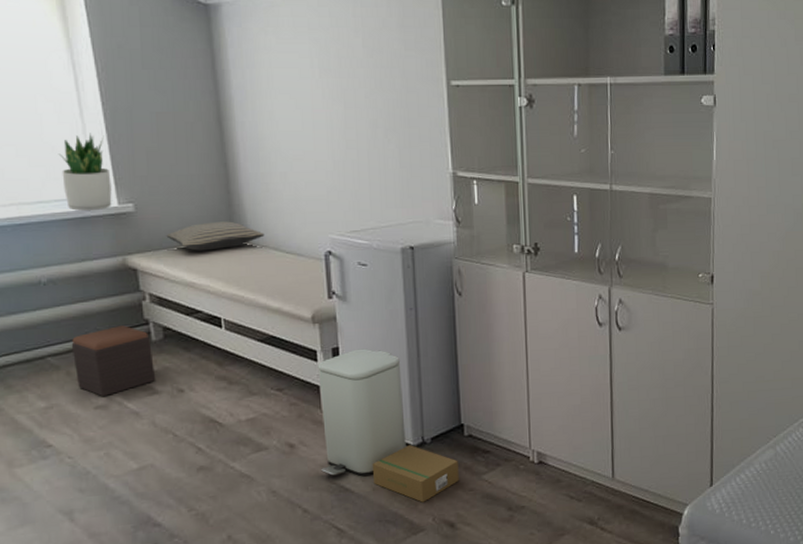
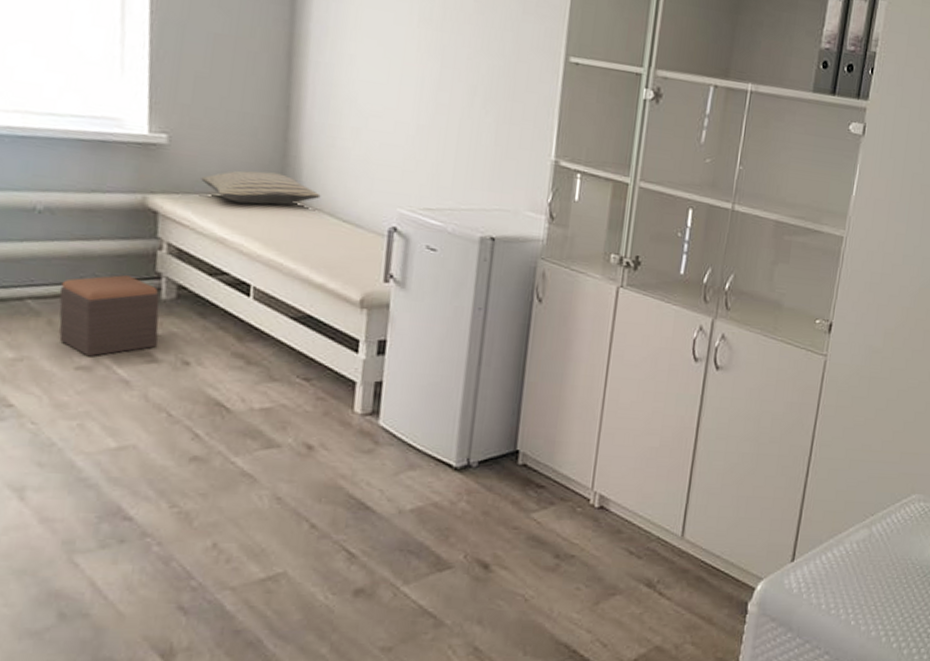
planter: present [58,133,112,212] -> none [84,43,146,136]
pedal bin: present [317,348,406,477] -> none [340,345,458,496]
box: present [372,445,459,503] -> none [401,466,506,535]

